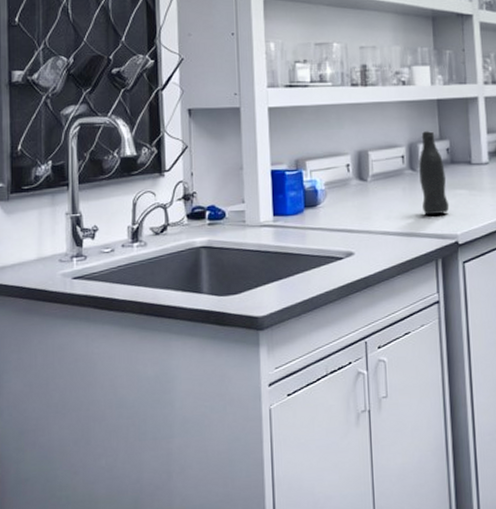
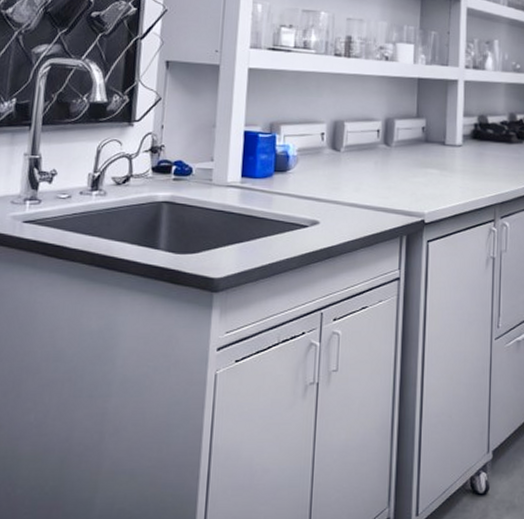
bottle: present [419,130,450,215] -> none [393,107,420,192]

